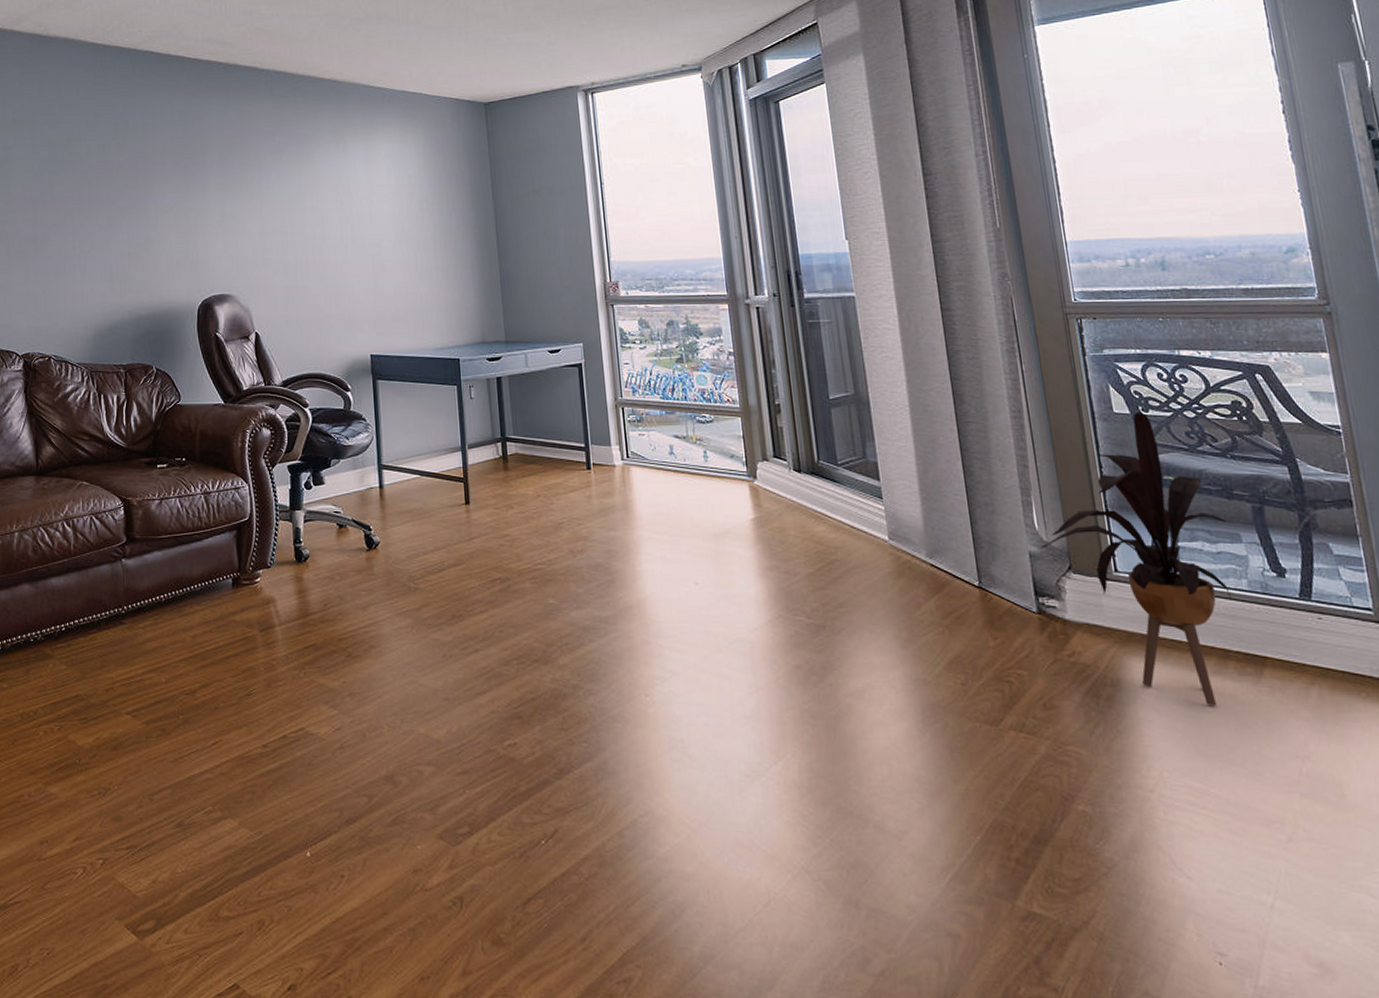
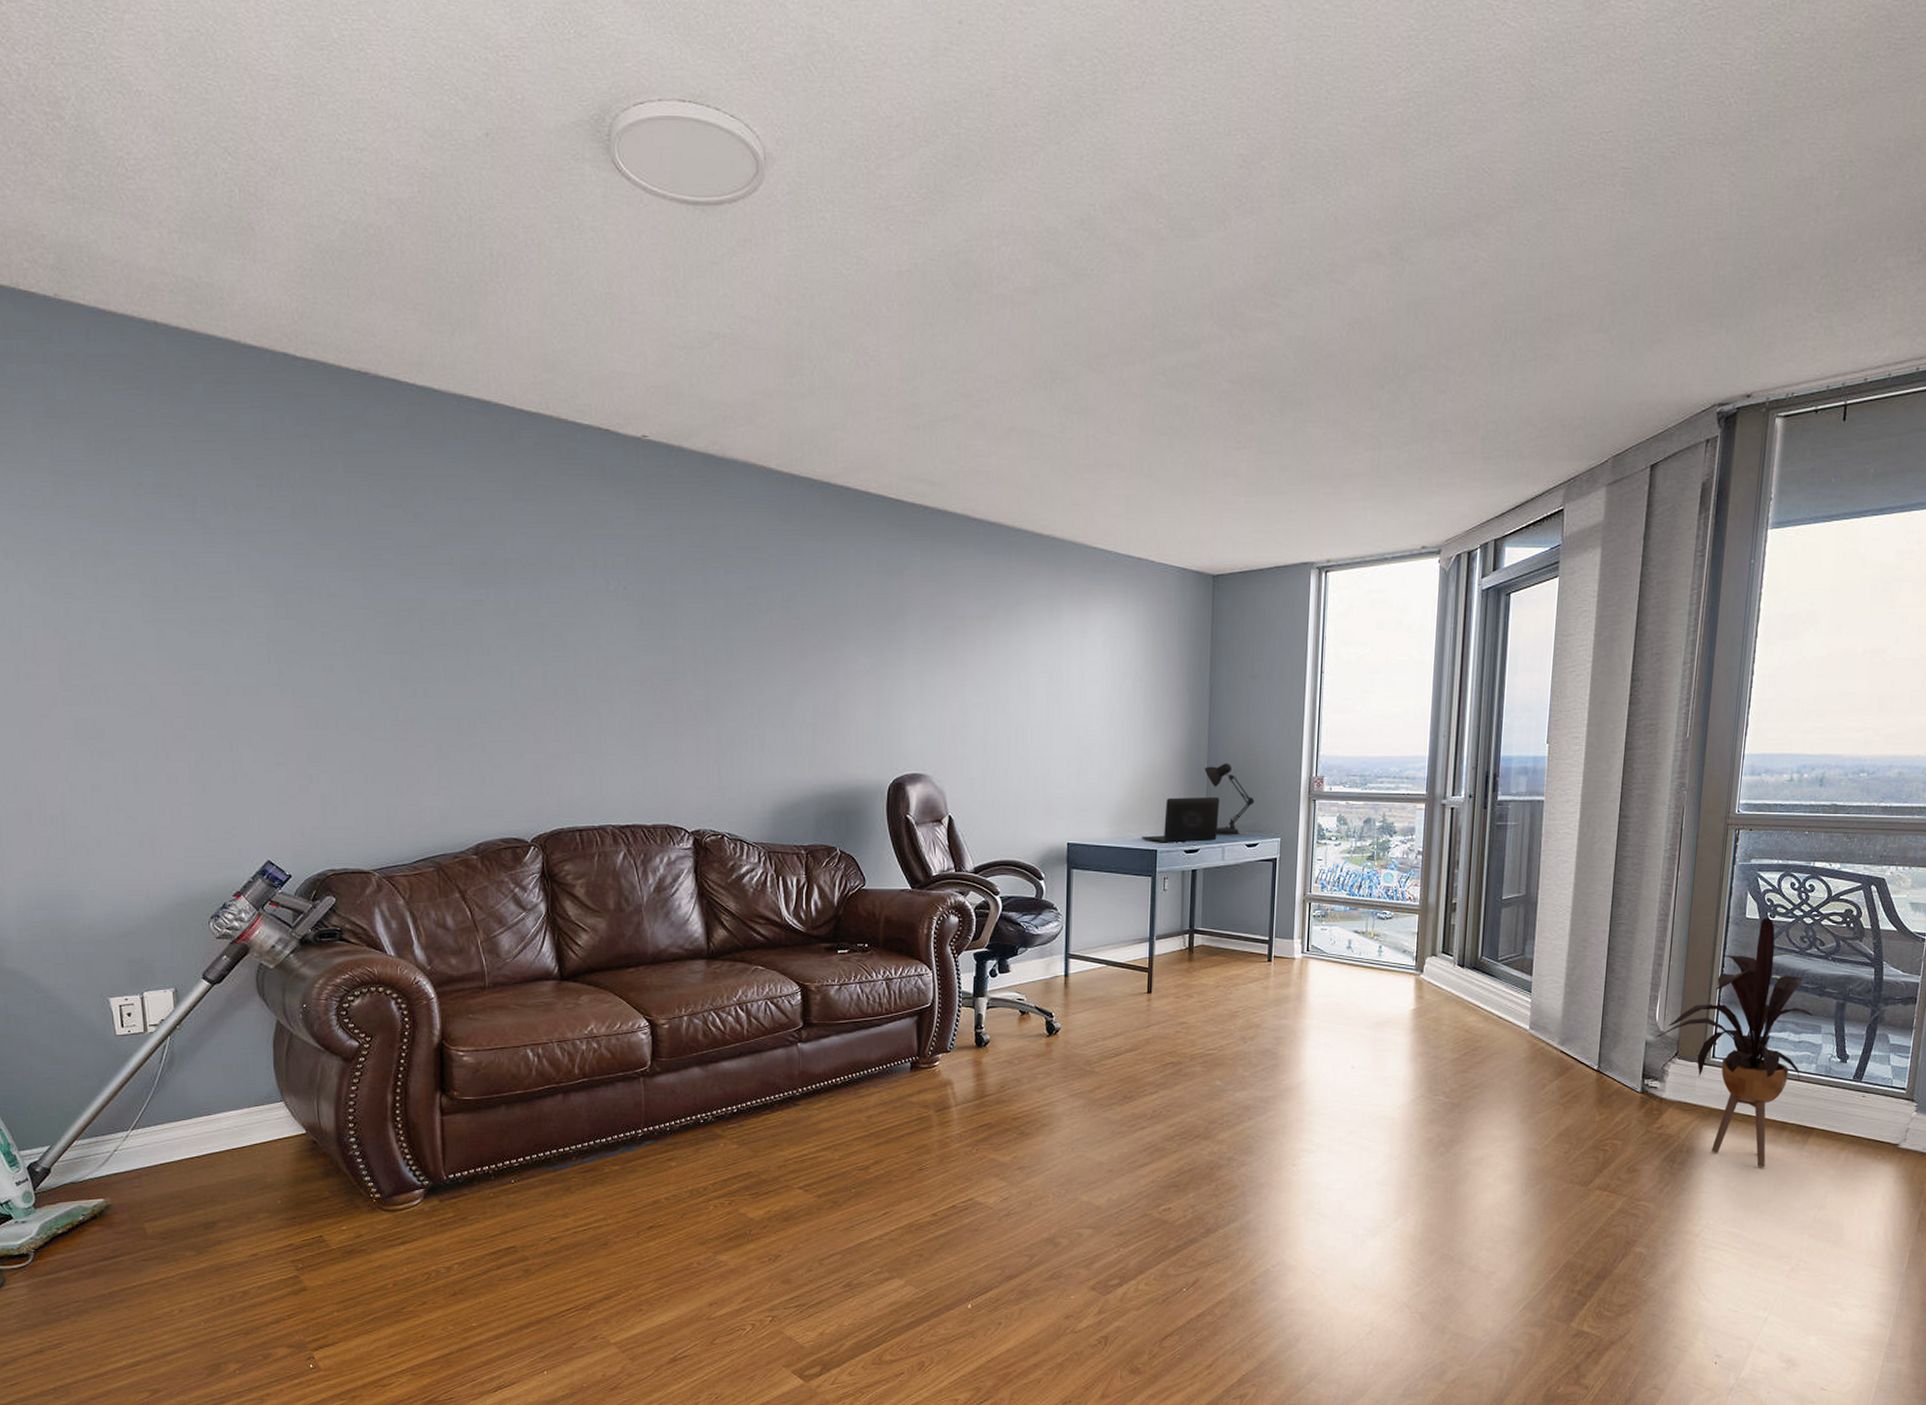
laptop: none [443,305,518,352] -> present [1142,796,1220,843]
desk lamp: none [497,273,552,343] -> present [1204,763,1255,836]

